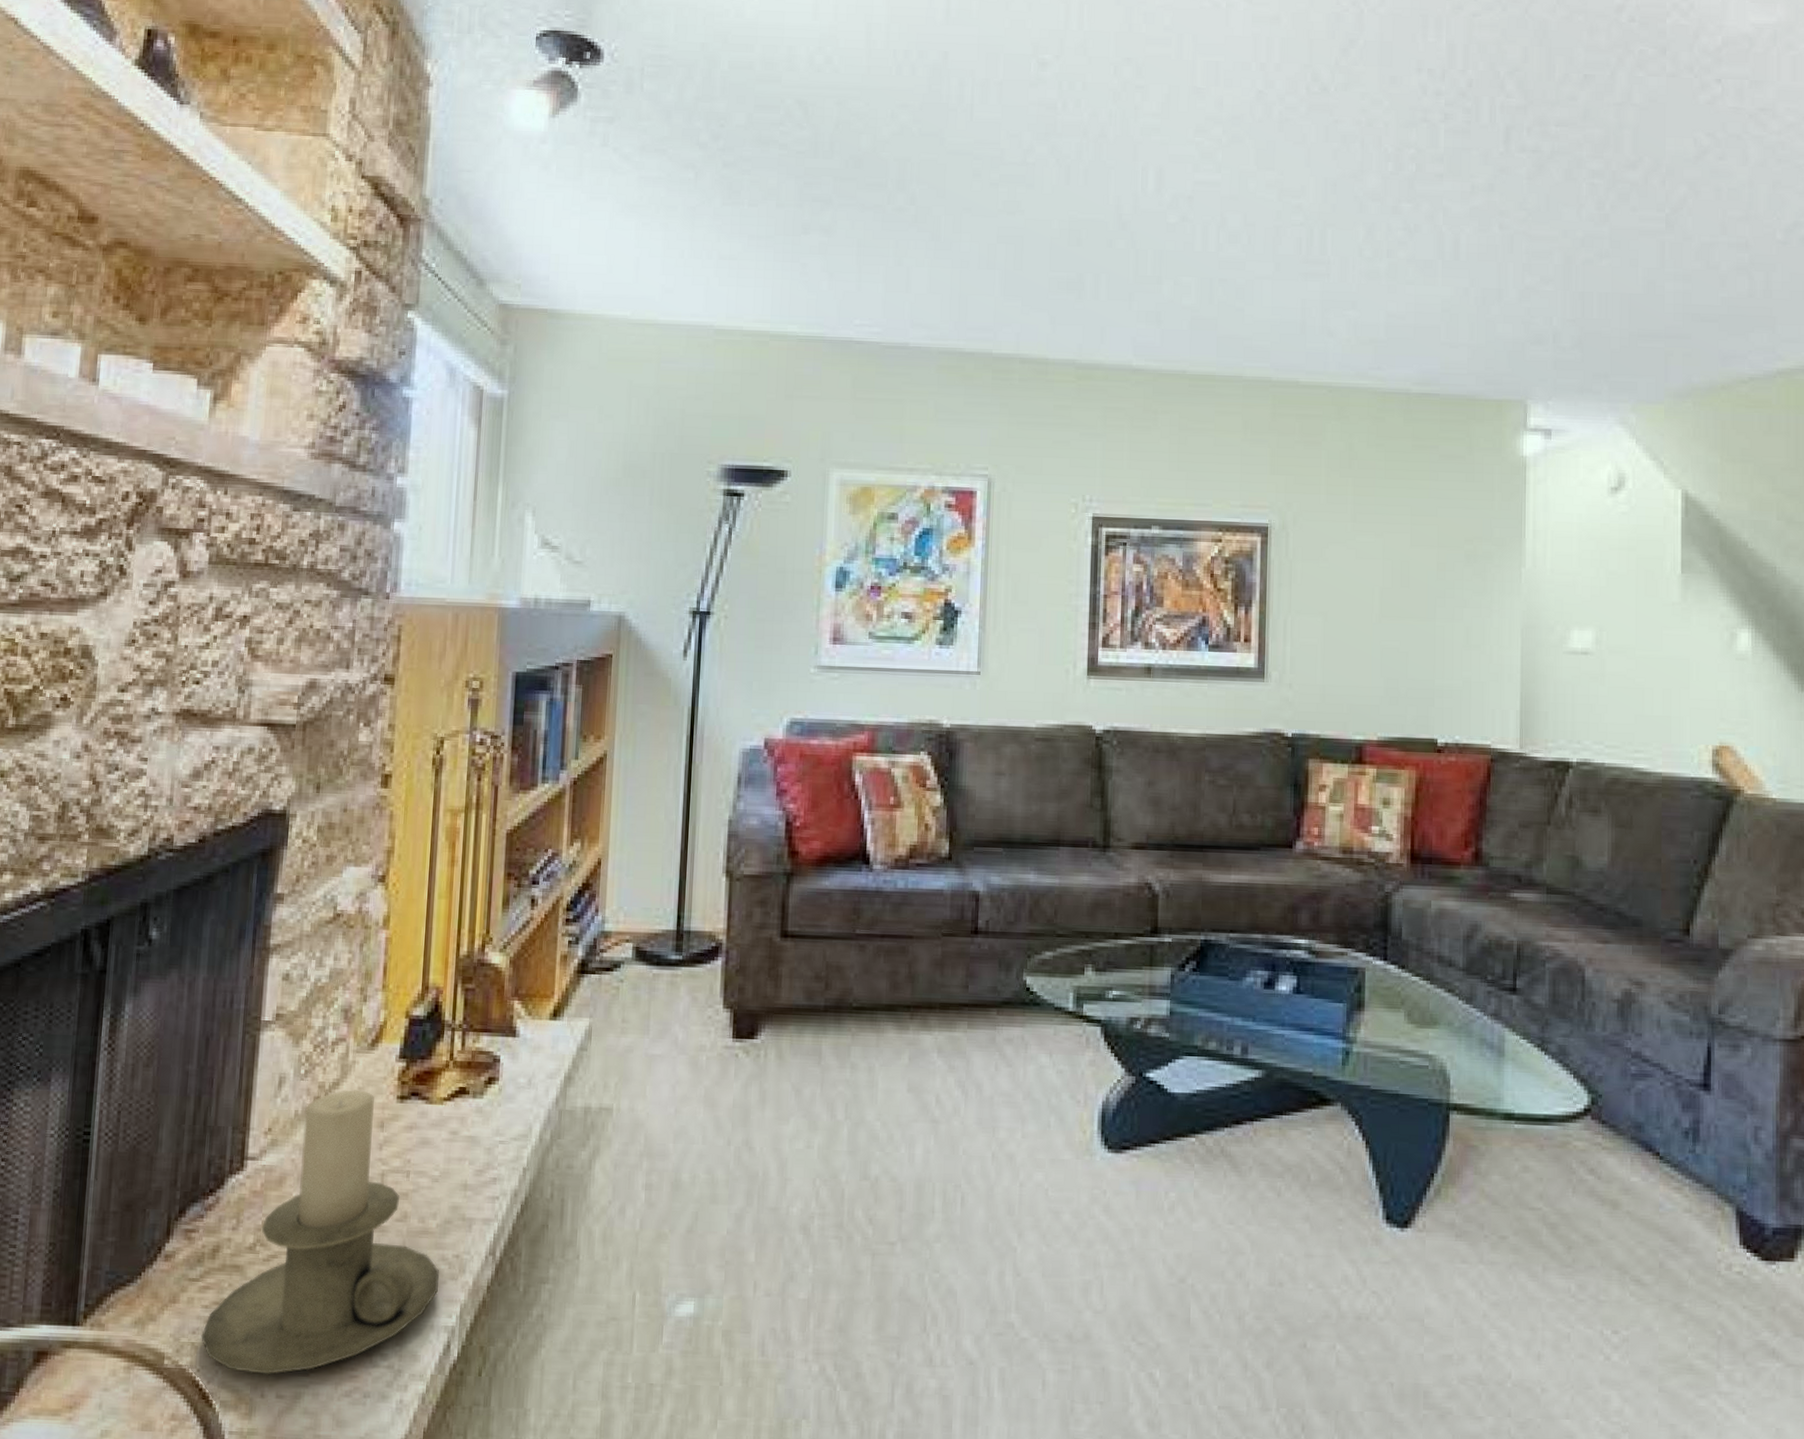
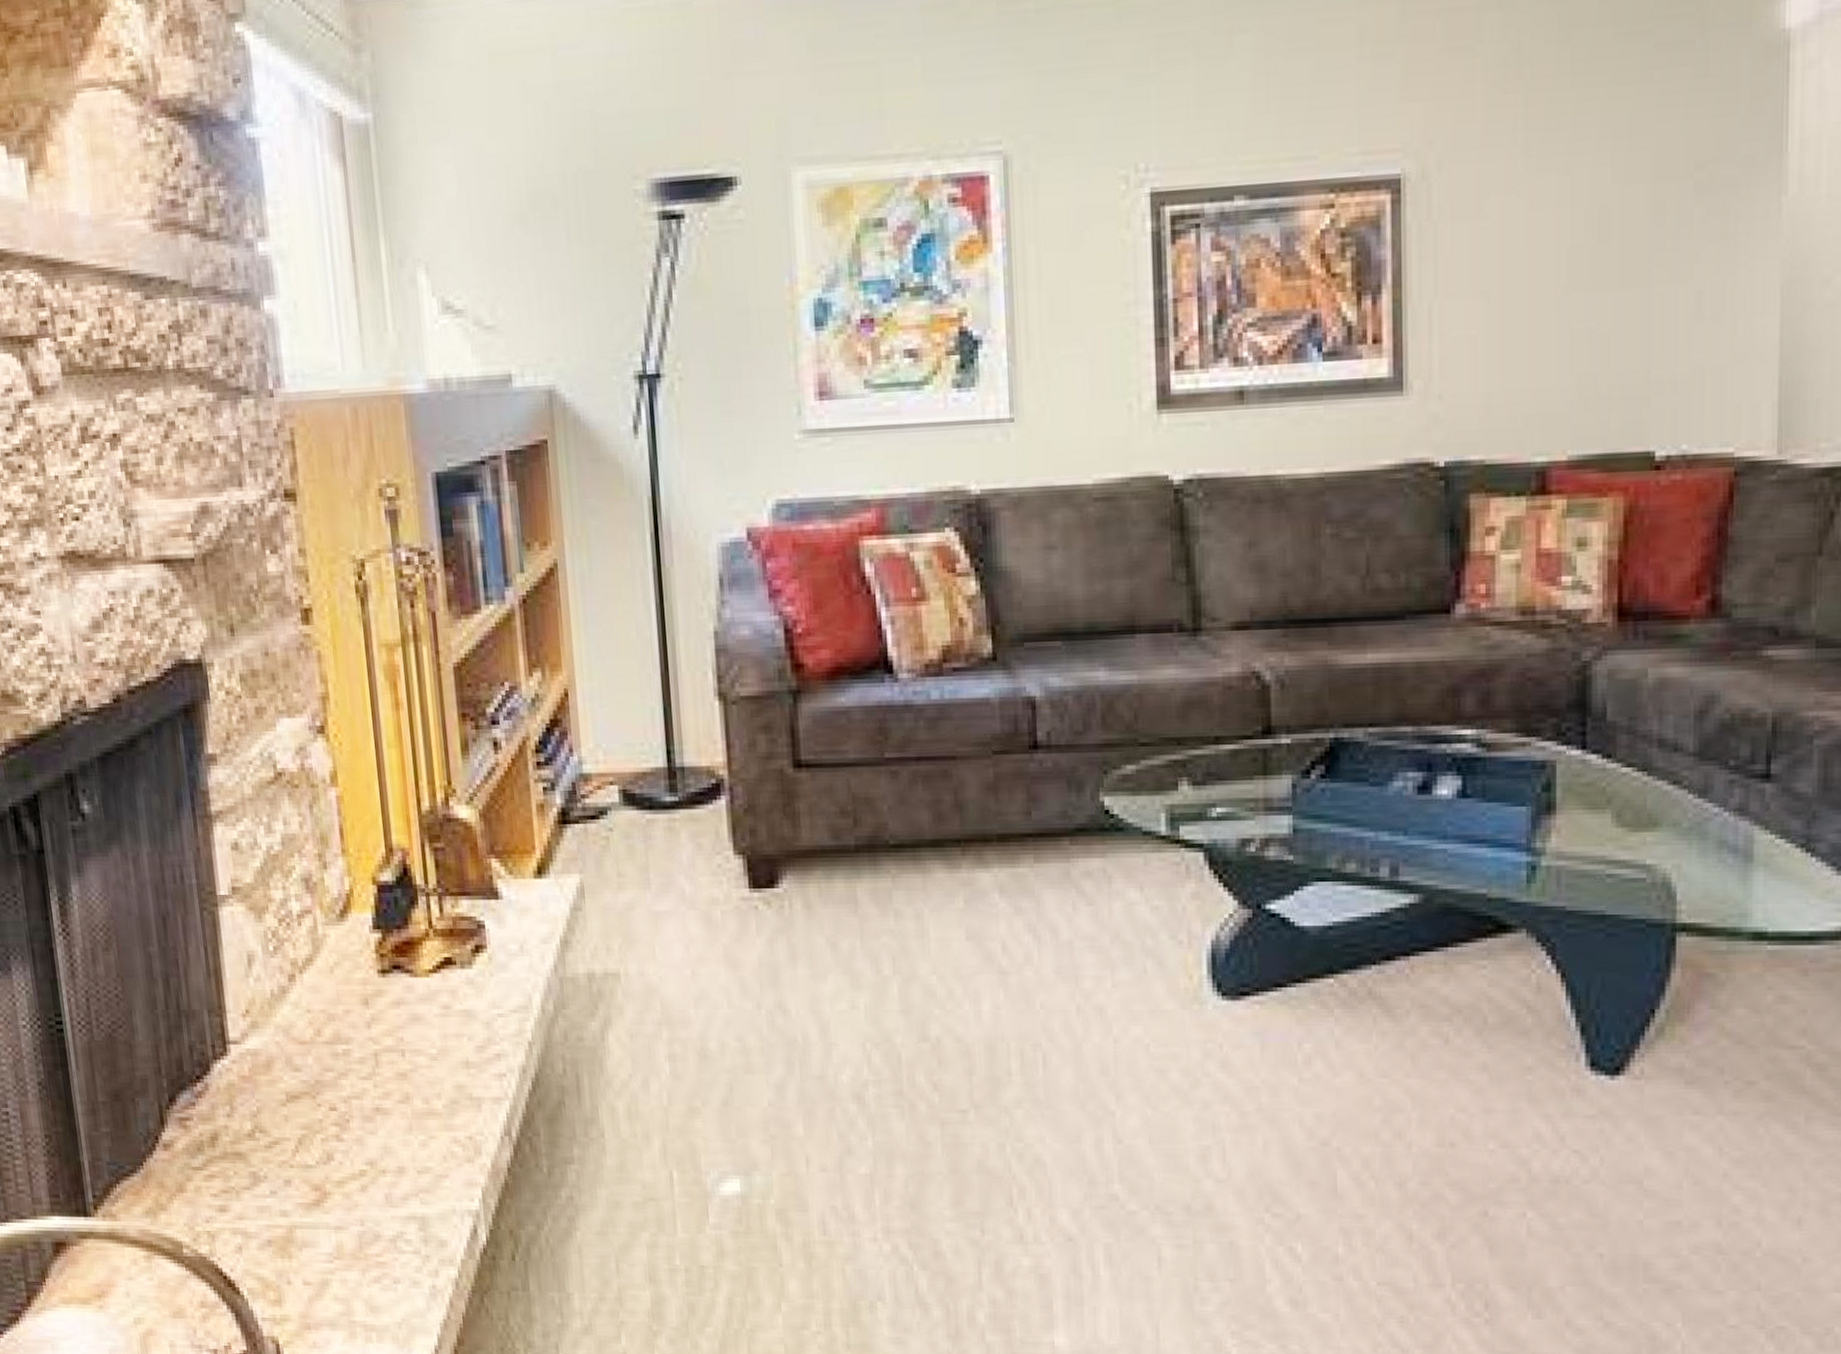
candle holder: present [201,1089,440,1375] -> none [215,965,455,1263]

